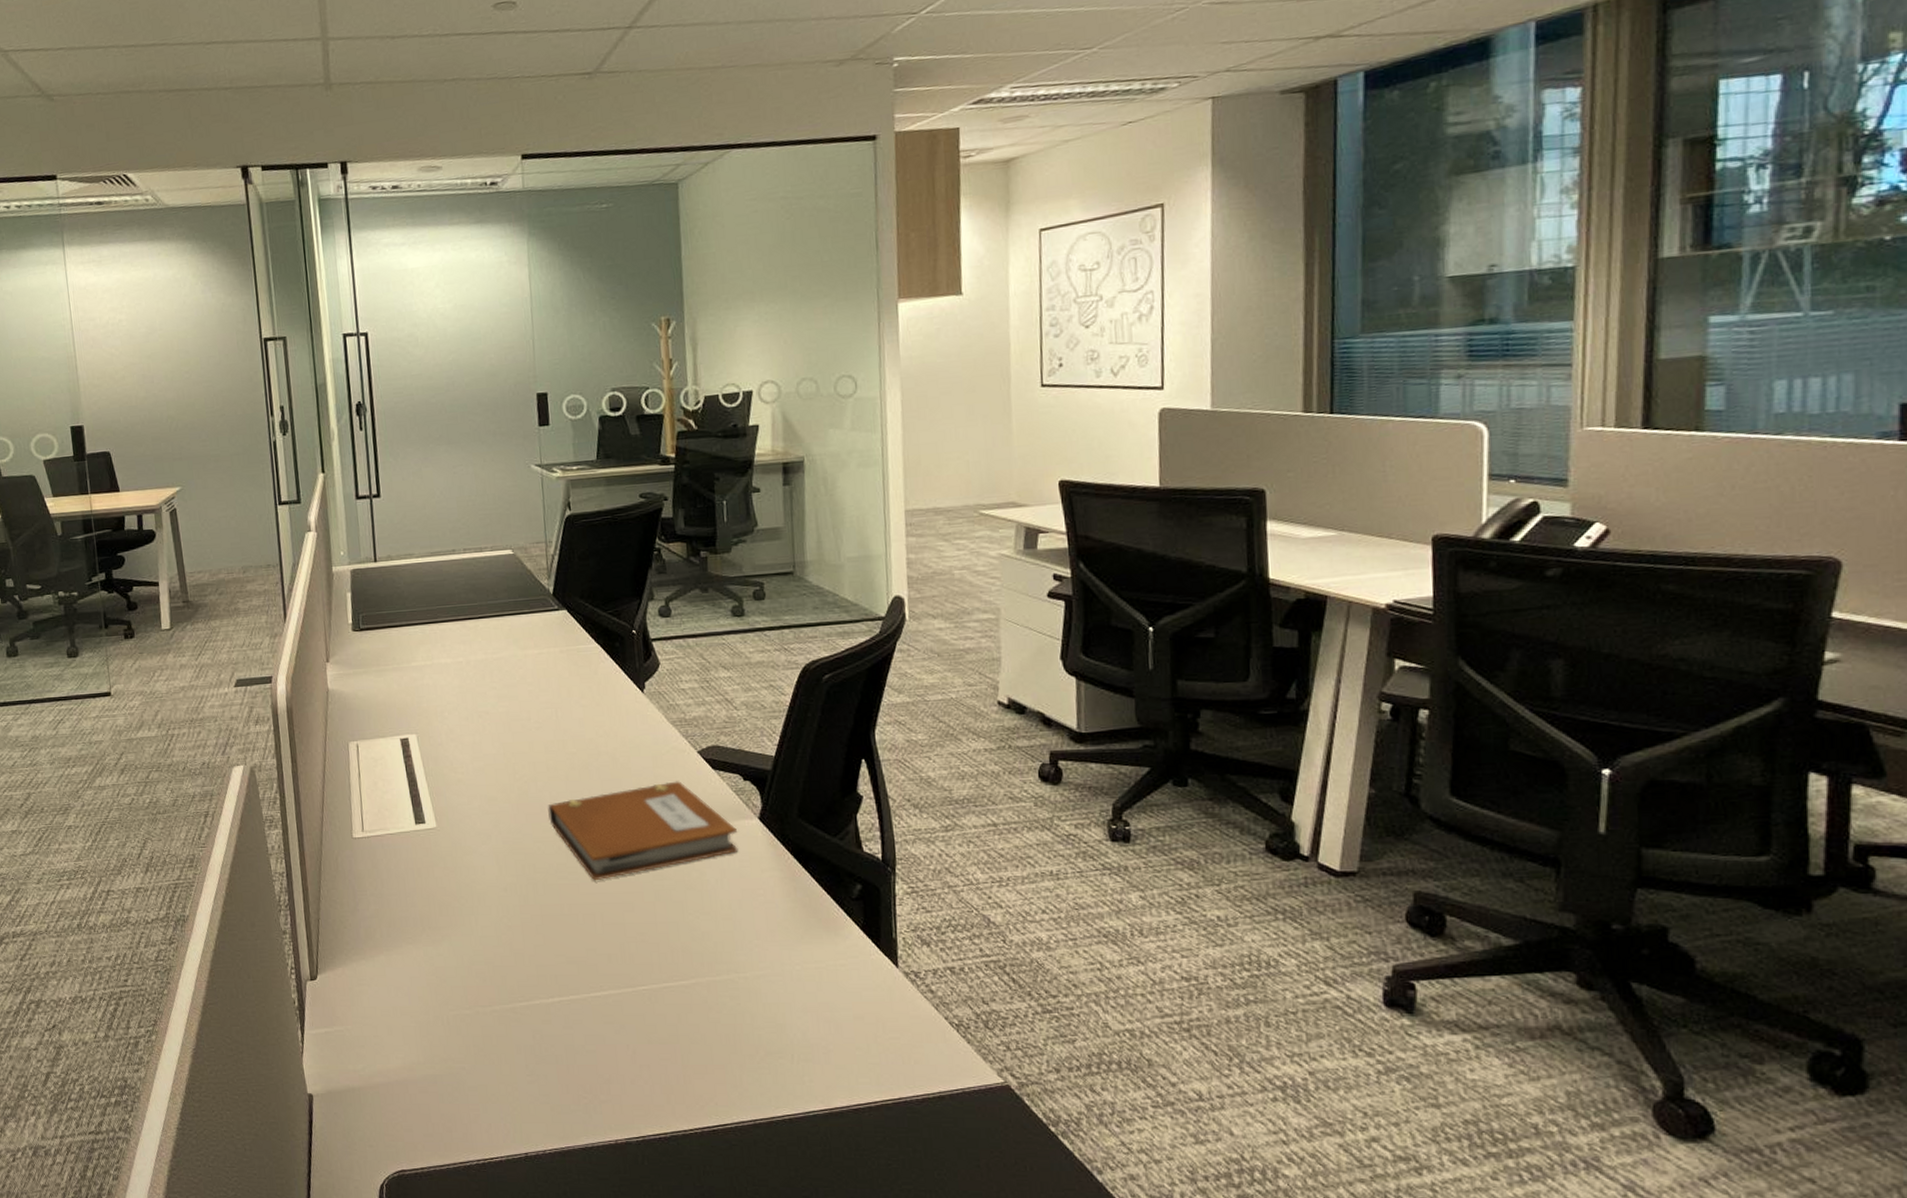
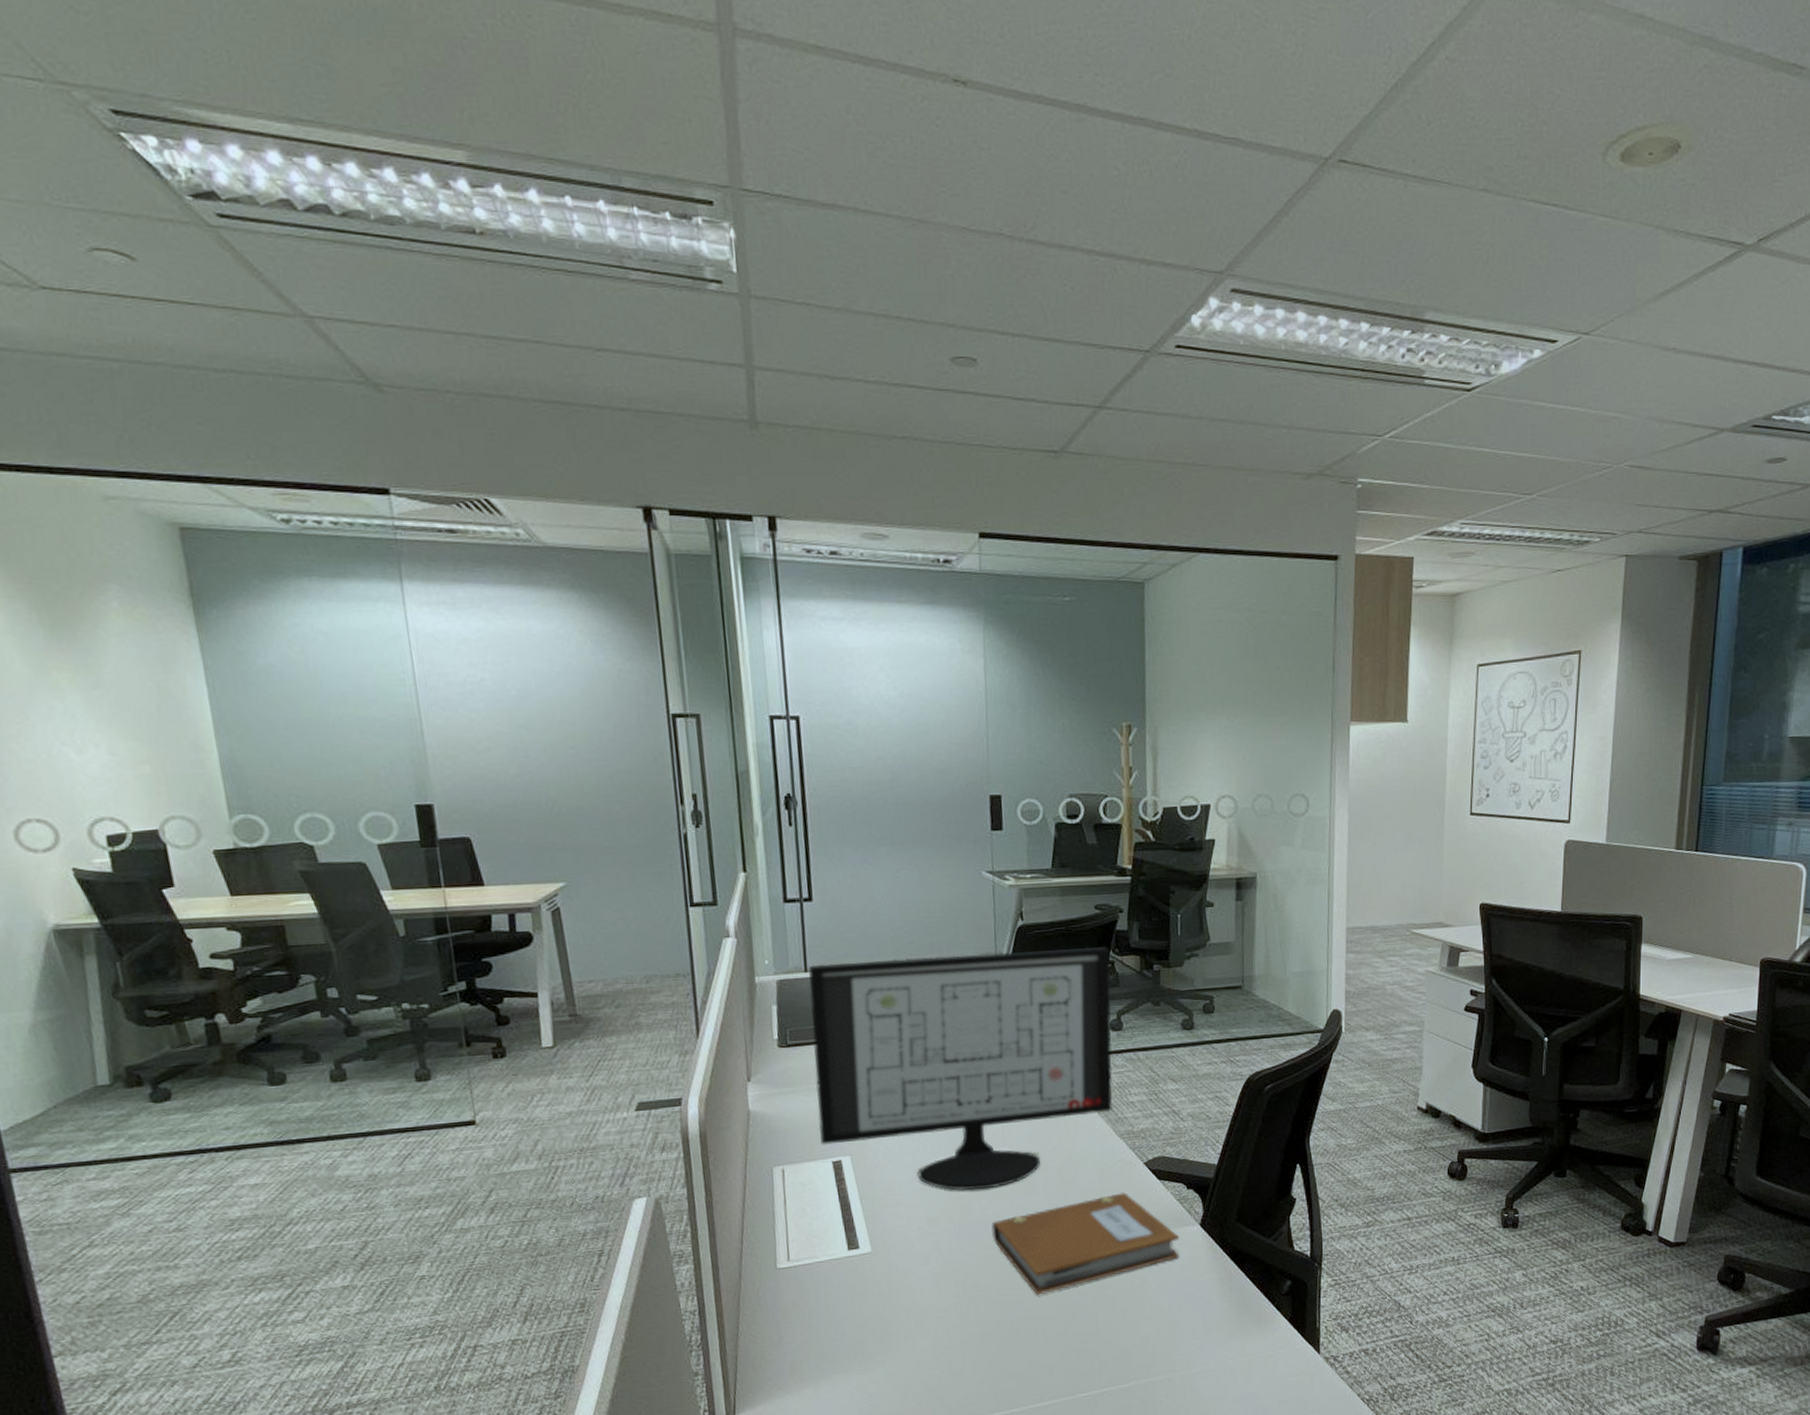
computer monitor: none [378,534,664,773] -> present [809,947,1113,1191]

